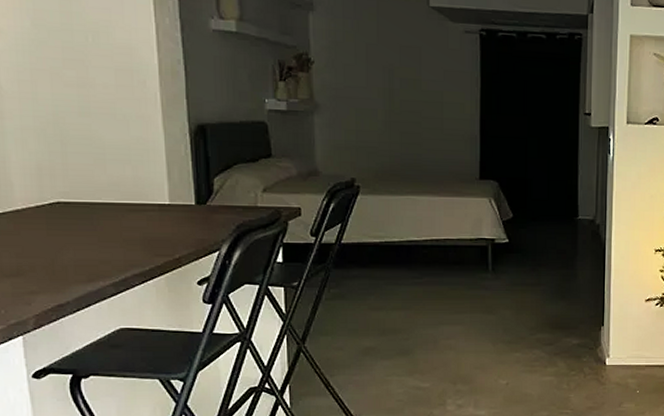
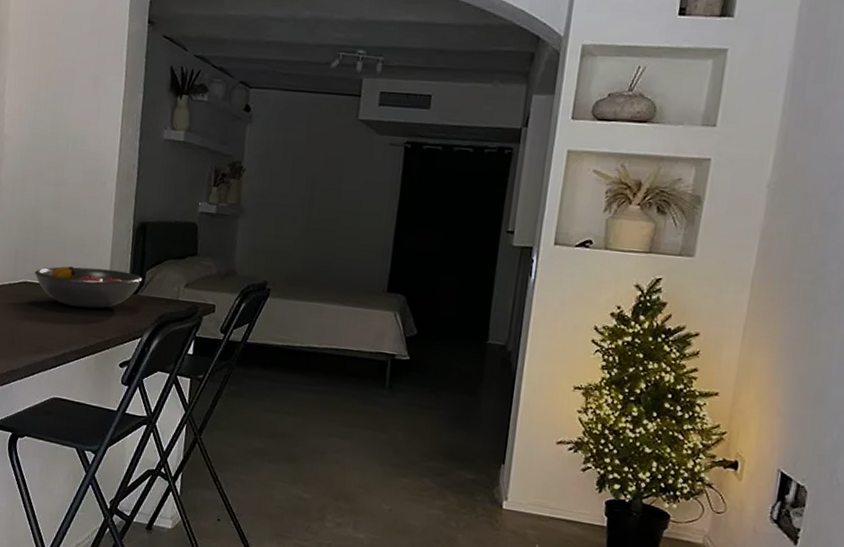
fruit bowl: none [68,179,210,225] -> present [34,266,143,309]

